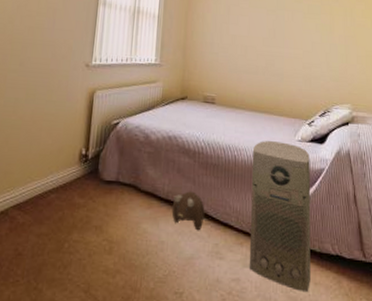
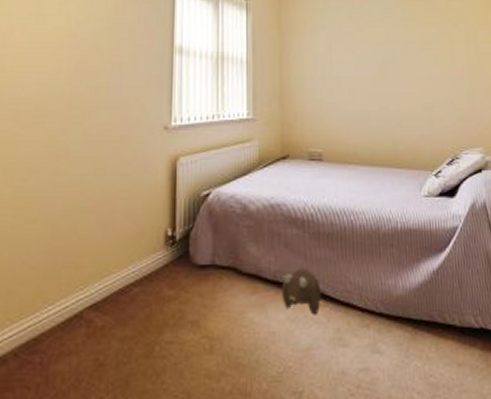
air purifier: present [250,141,311,291] -> none [371,199,453,375]

